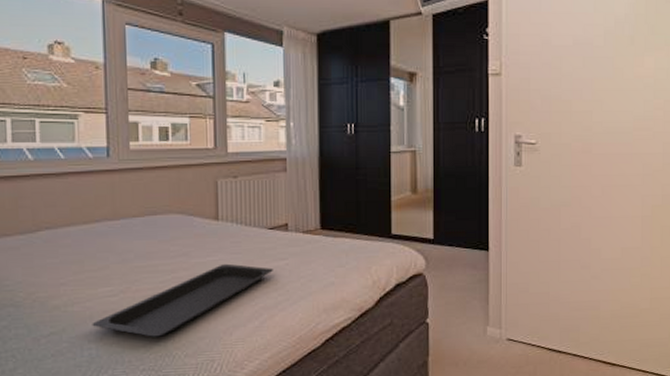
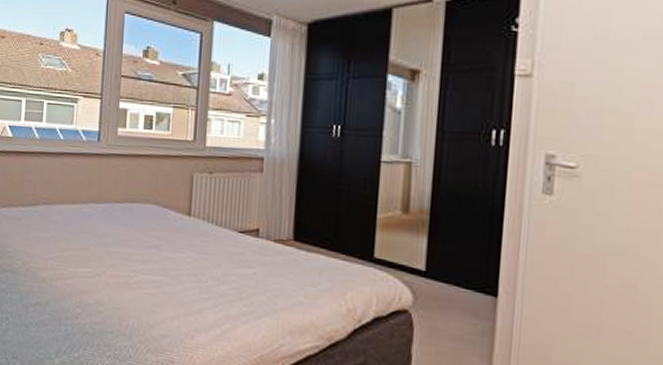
serving tray: present [92,263,273,337] -> none [70,262,240,327]

